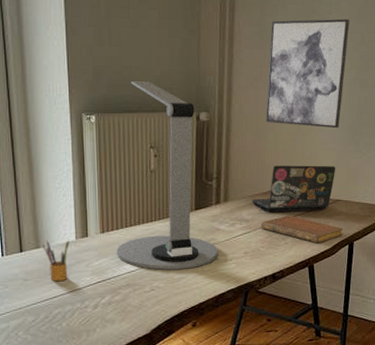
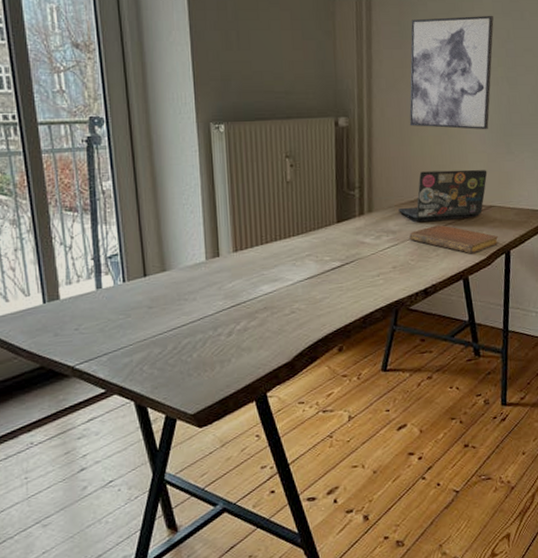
pencil box: present [42,239,69,282] -> none [168,260,199,308]
desk lamp: present [116,80,218,270] -> none [251,86,364,290]

